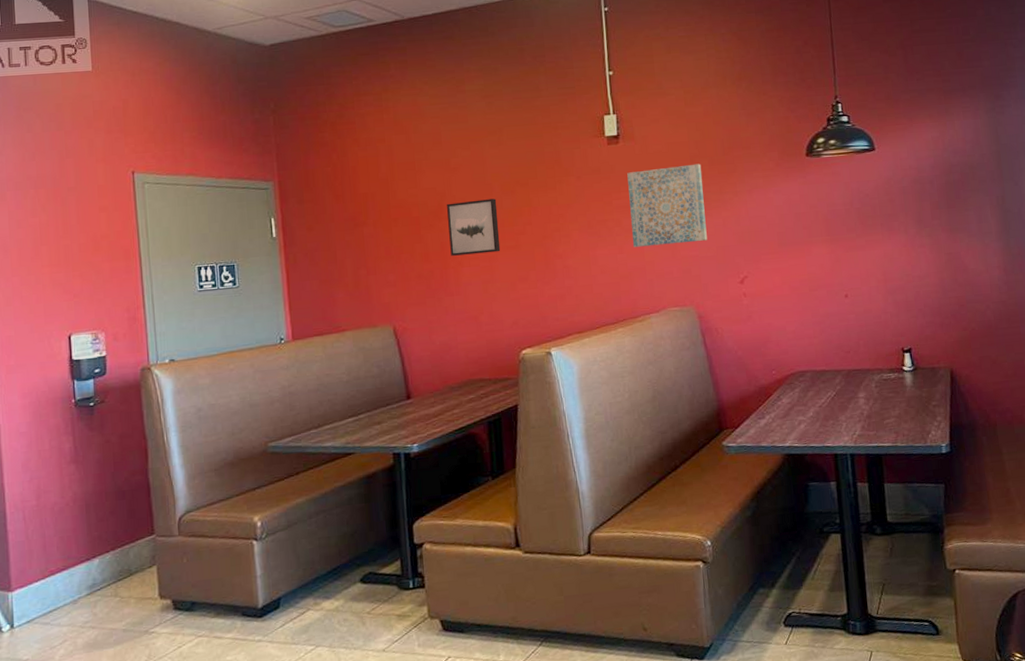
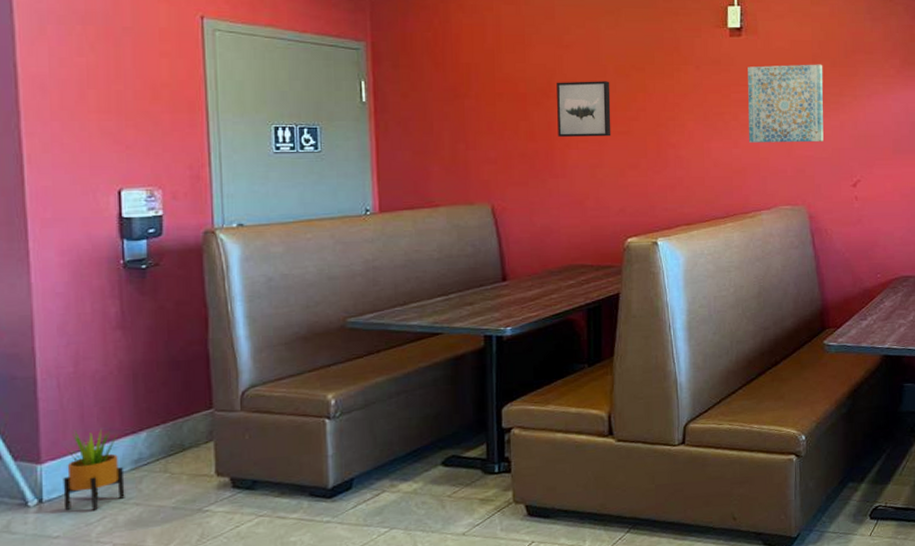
potted plant: none [30,557,83,634] -> present [63,429,125,510]

